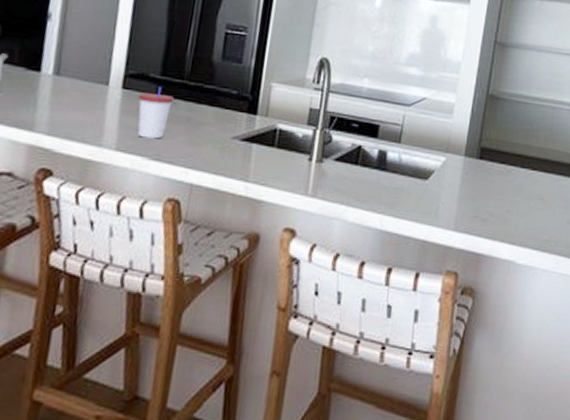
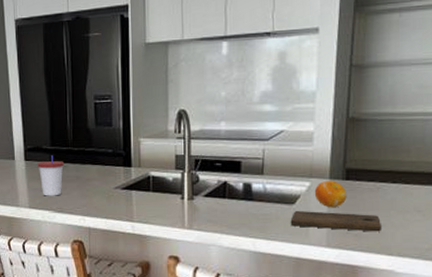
cutting board: none [421,186,508,218] -> present [290,210,381,232]
fruit: none [448,157,480,188] -> present [314,180,347,208]

